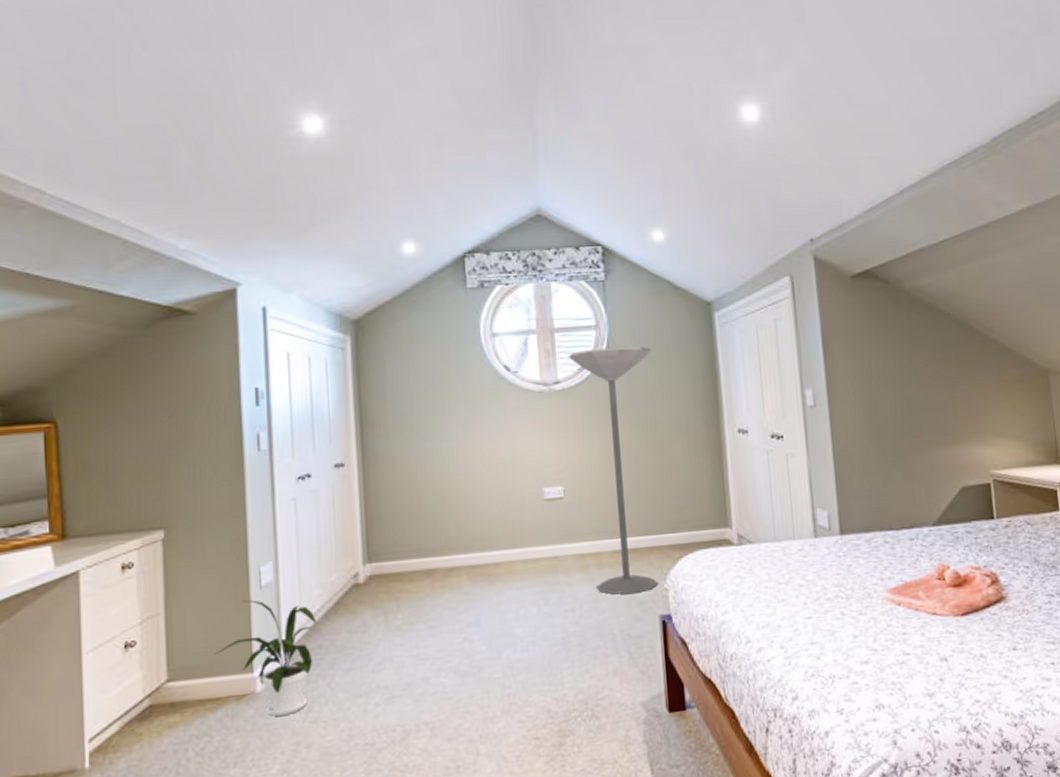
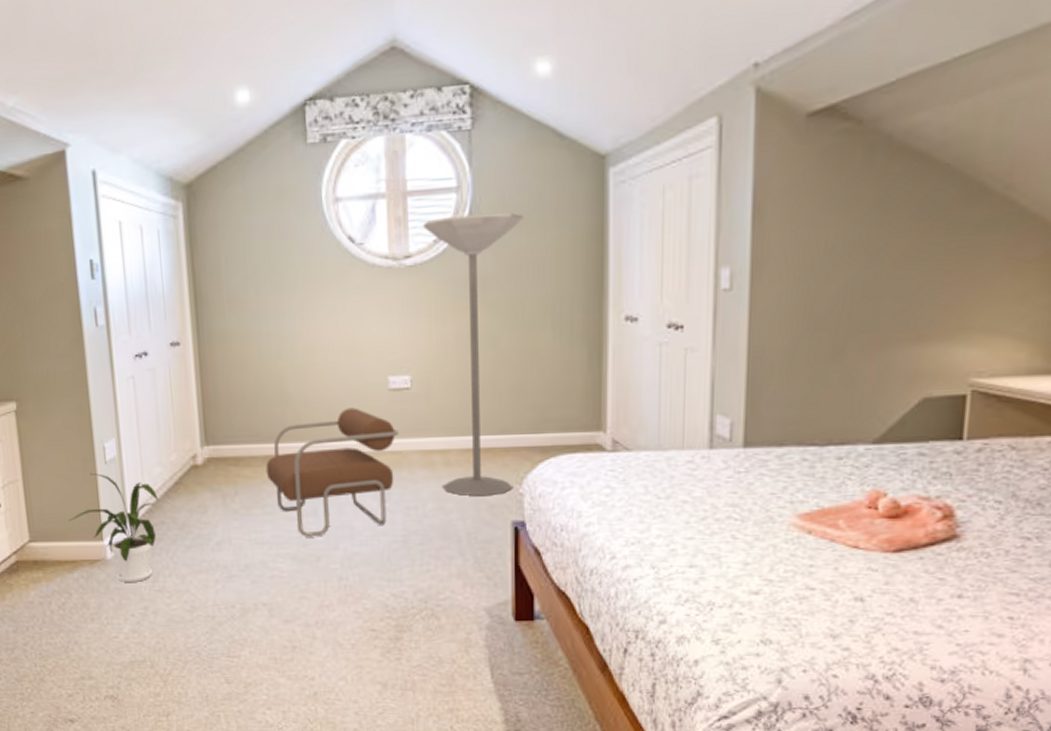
armchair: none [428,518,555,649] -> present [265,407,399,537]

